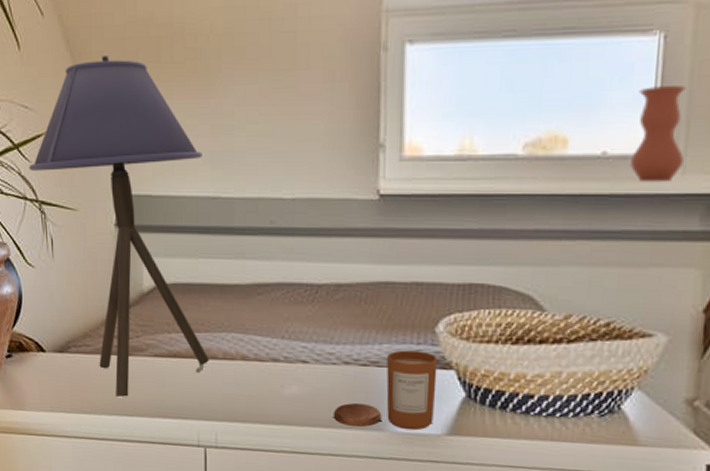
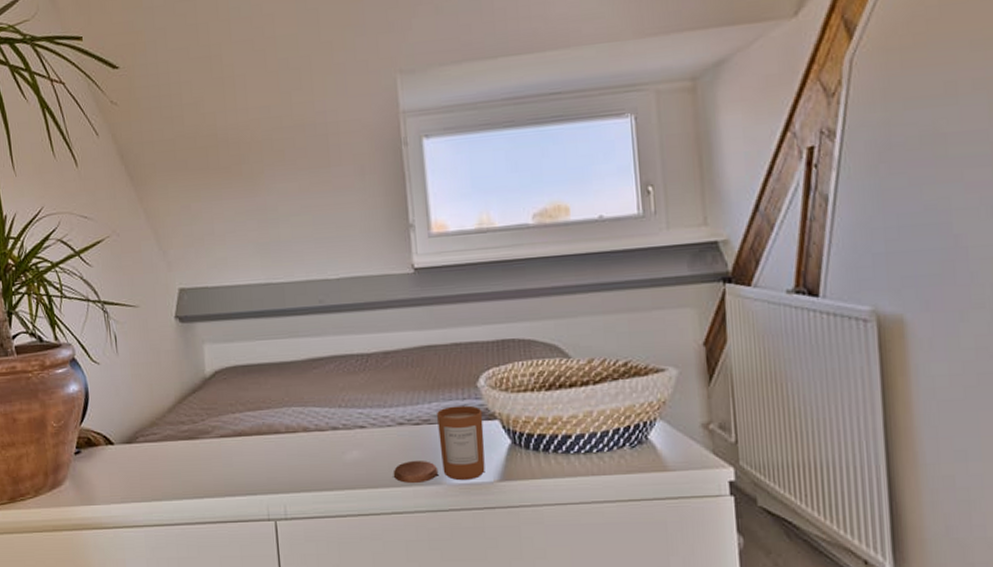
table lamp: present [29,55,209,397] -> none [90,166,273,480]
vase: present [630,86,686,183] -> none [621,156,666,239]

